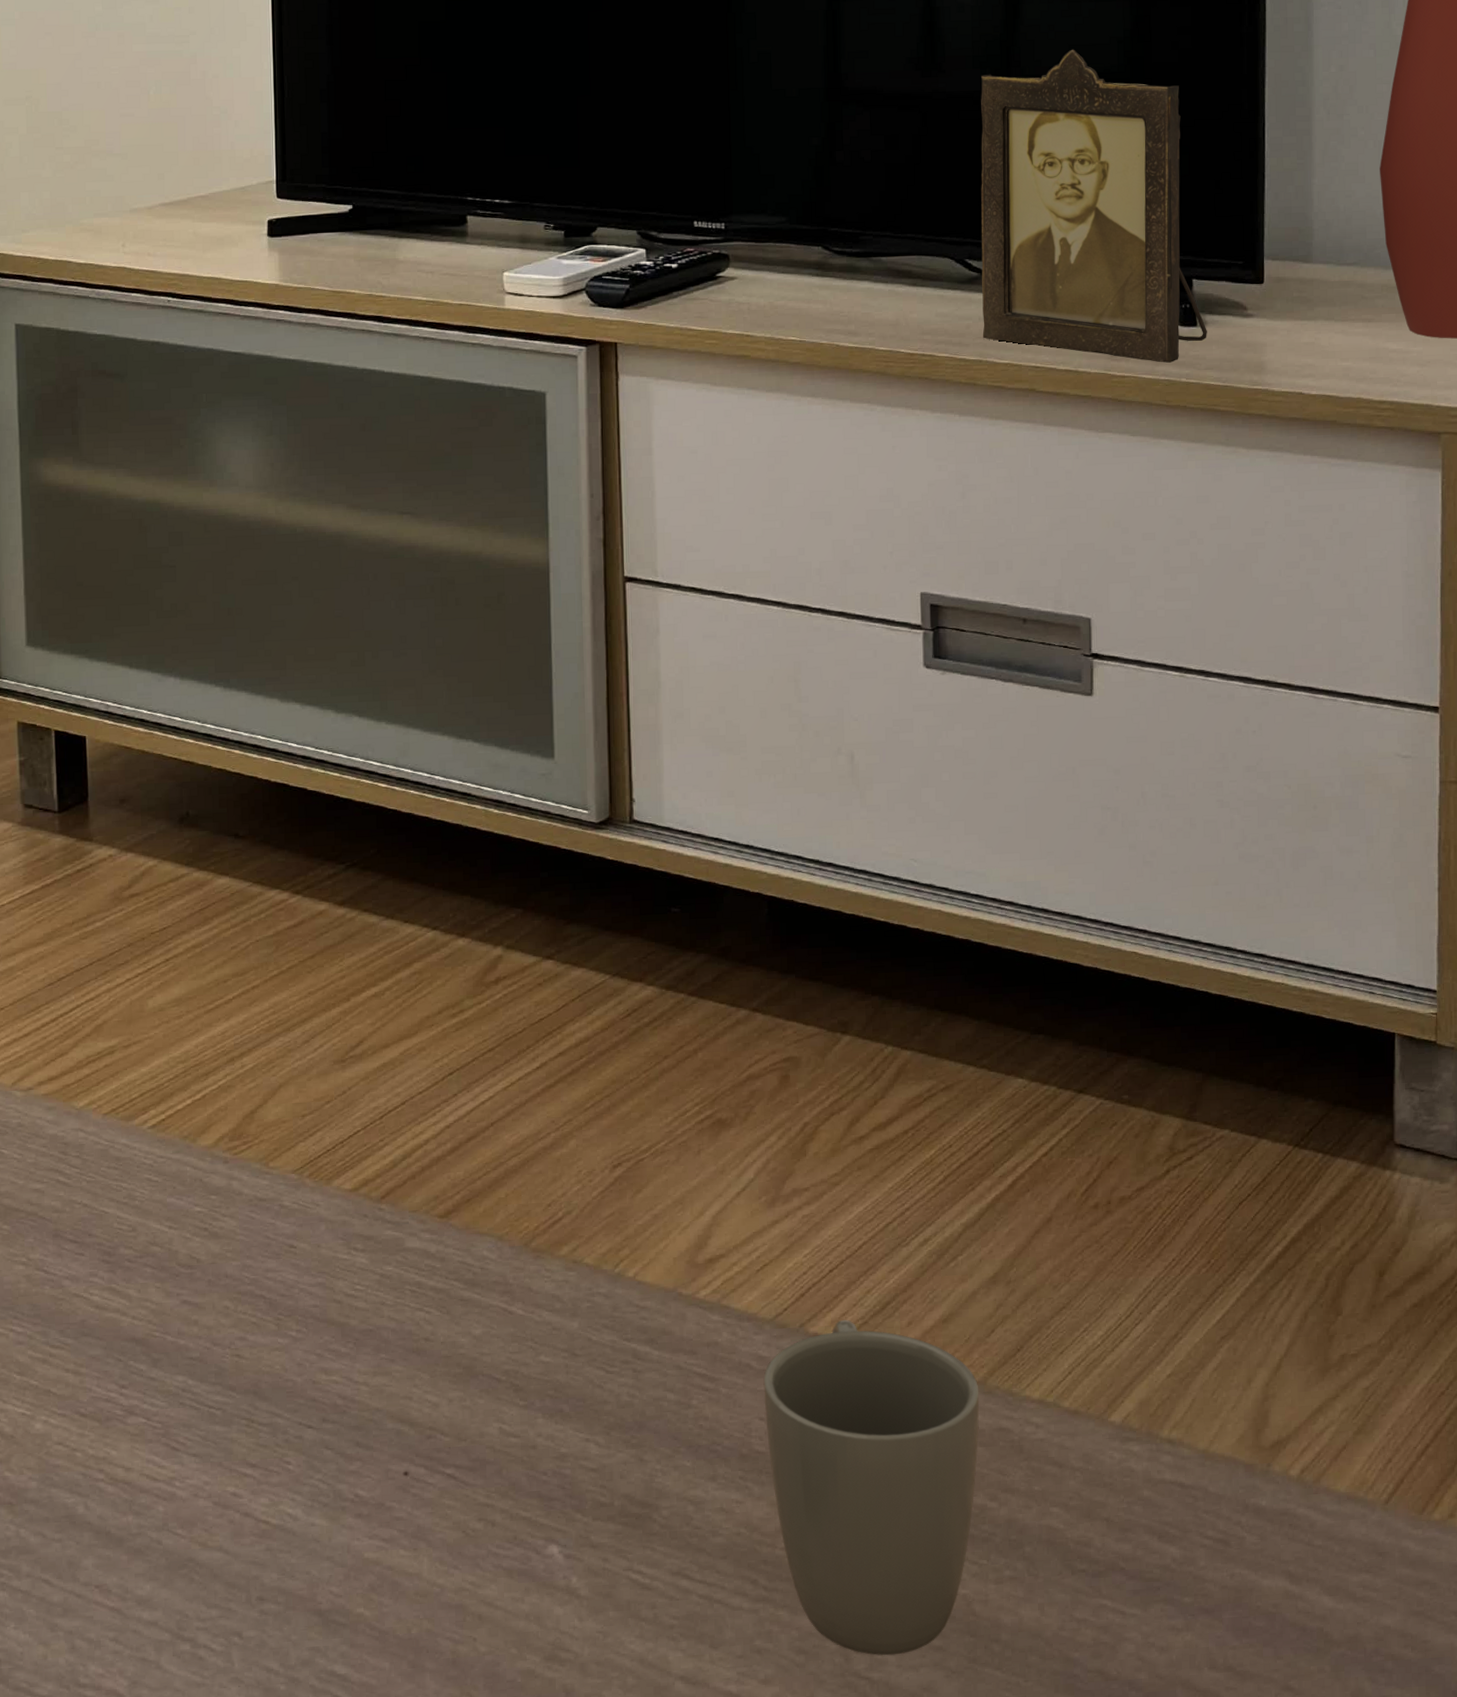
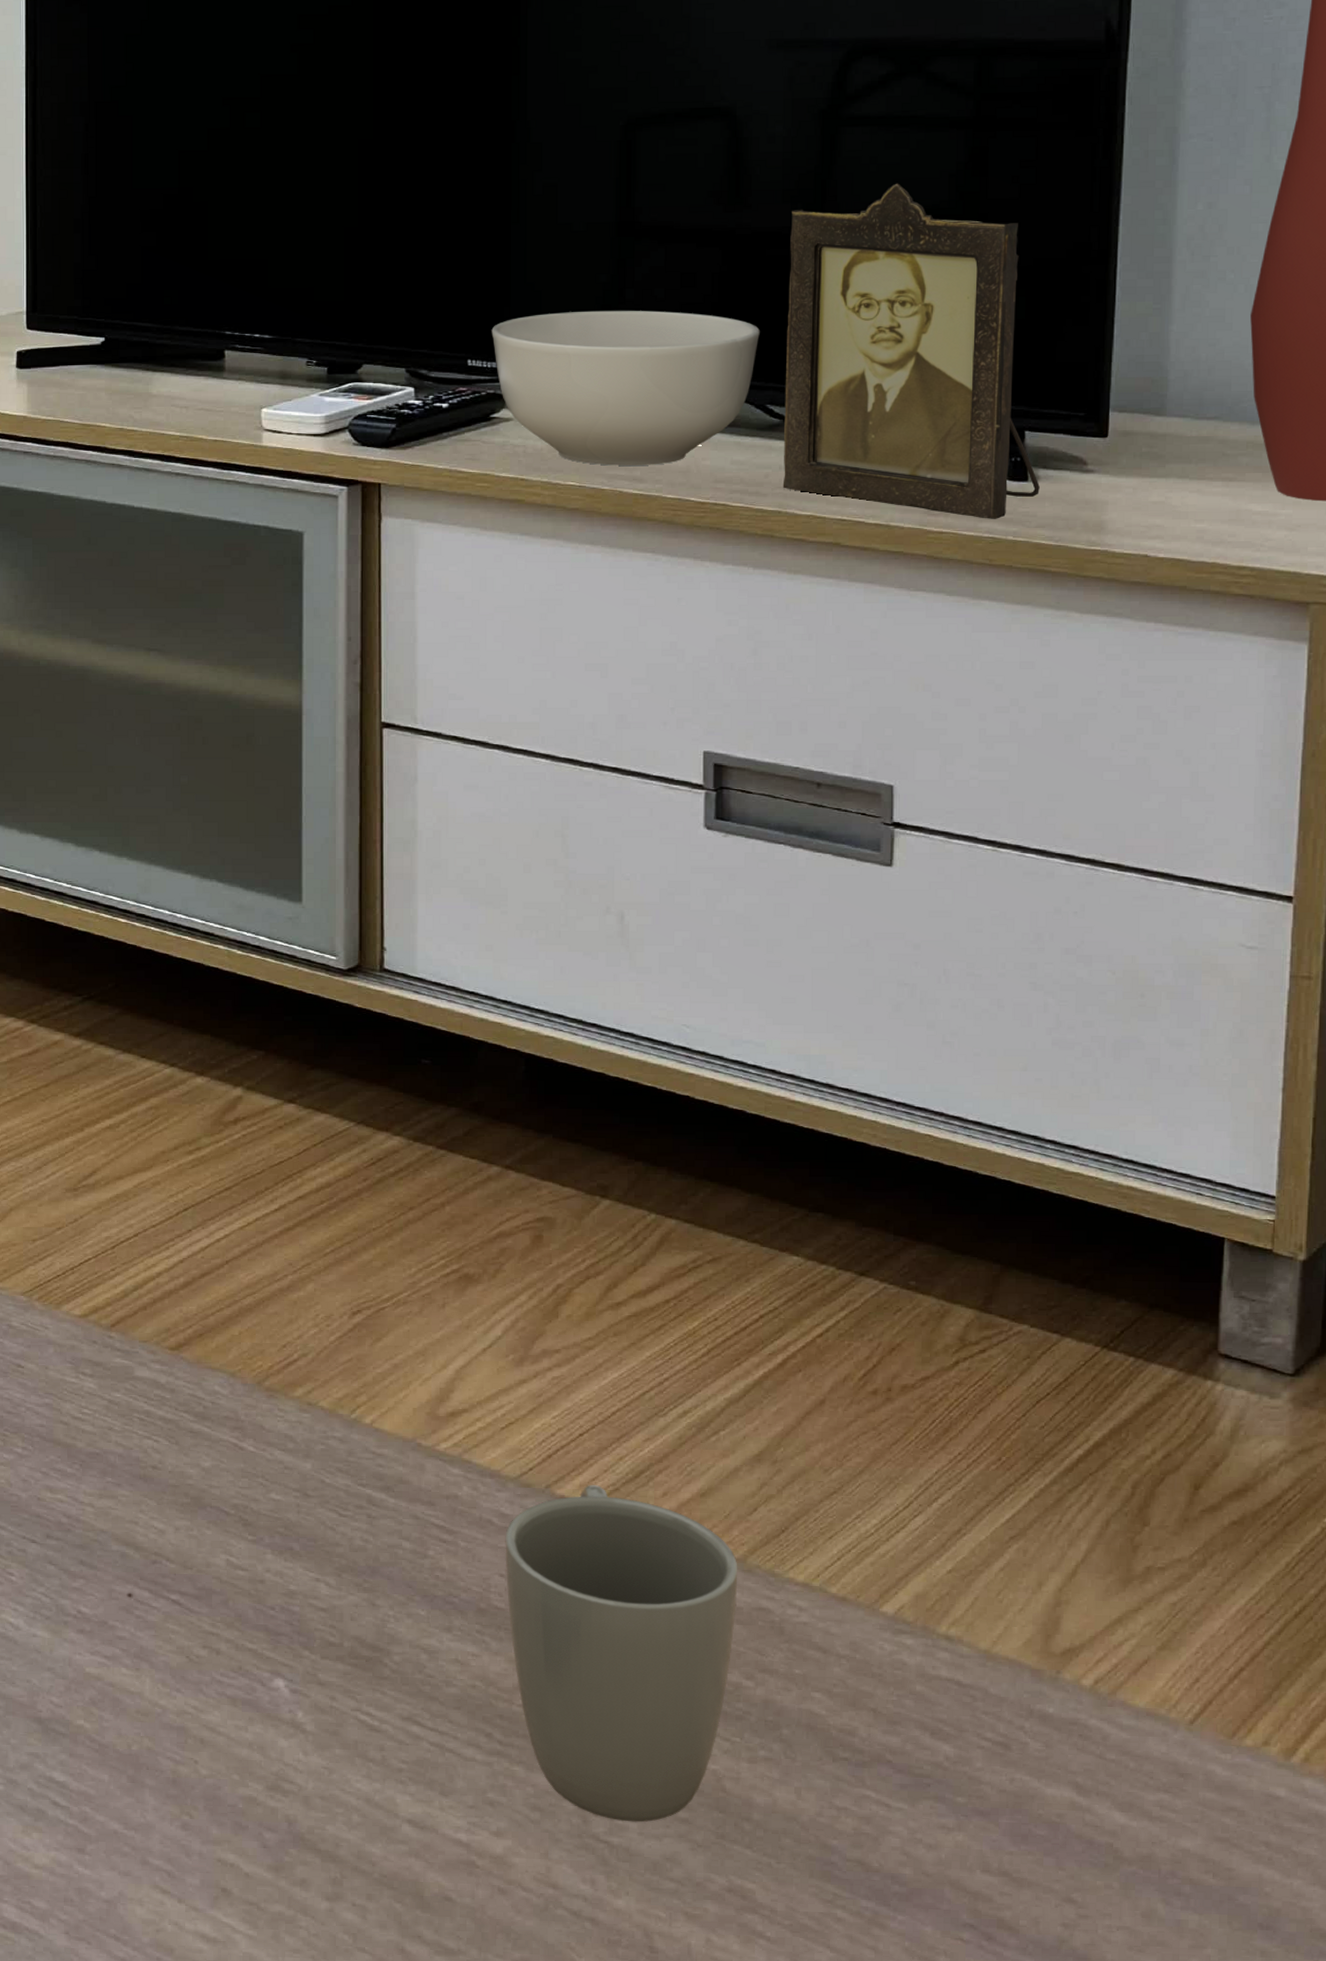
bowl: none [715,171,957,321] -> present [491,310,760,466]

